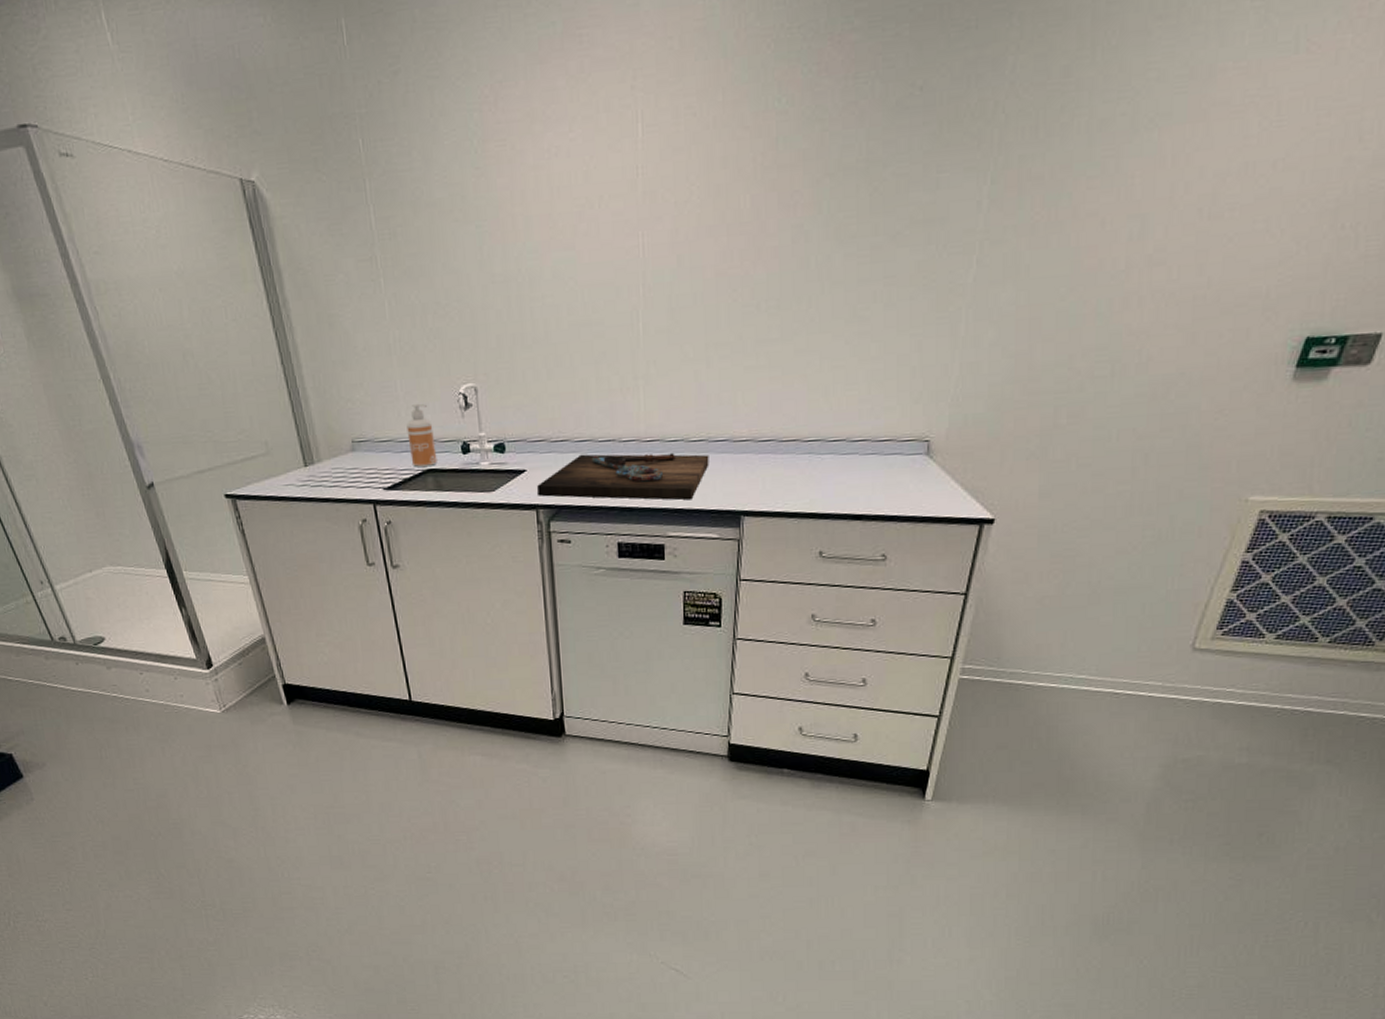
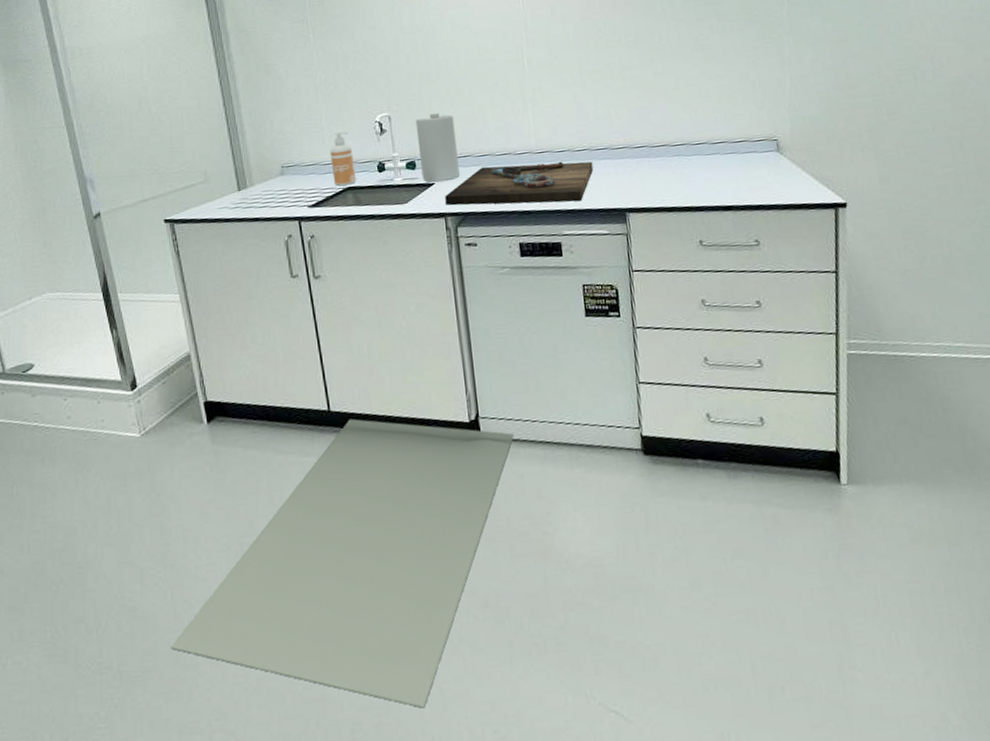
bath mat: none [267,709,599,955] -> present [170,418,515,708]
paper towel holder: none [506,387,555,470] -> present [415,113,460,183]

